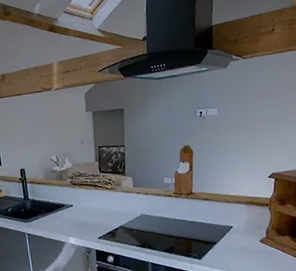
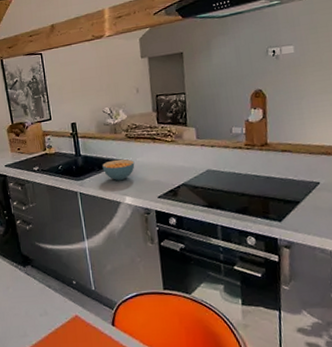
cereal bowl: none [48,203,79,223] -> present [102,159,135,181]

